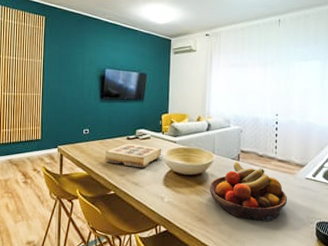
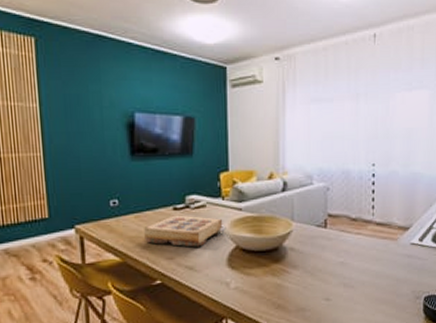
fruit bowl: present [209,162,288,222] -> none [288,229,389,302]

